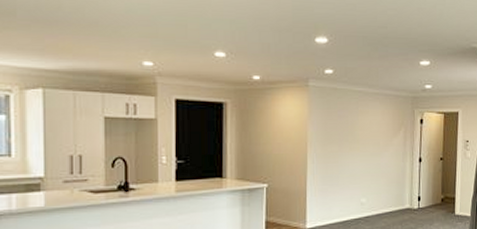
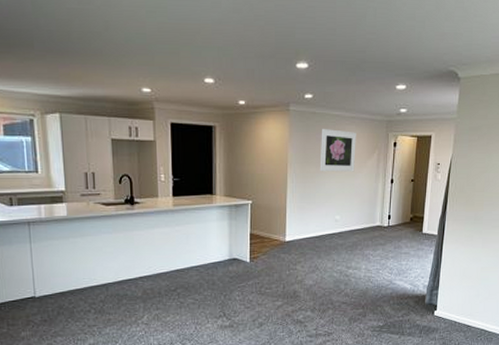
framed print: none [342,106,381,151] -> present [319,129,356,172]

